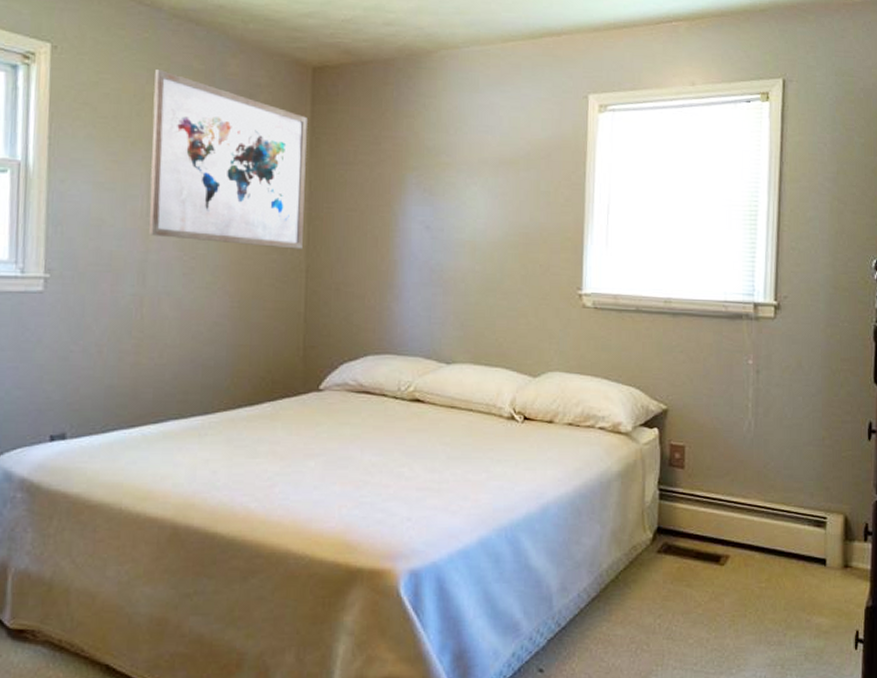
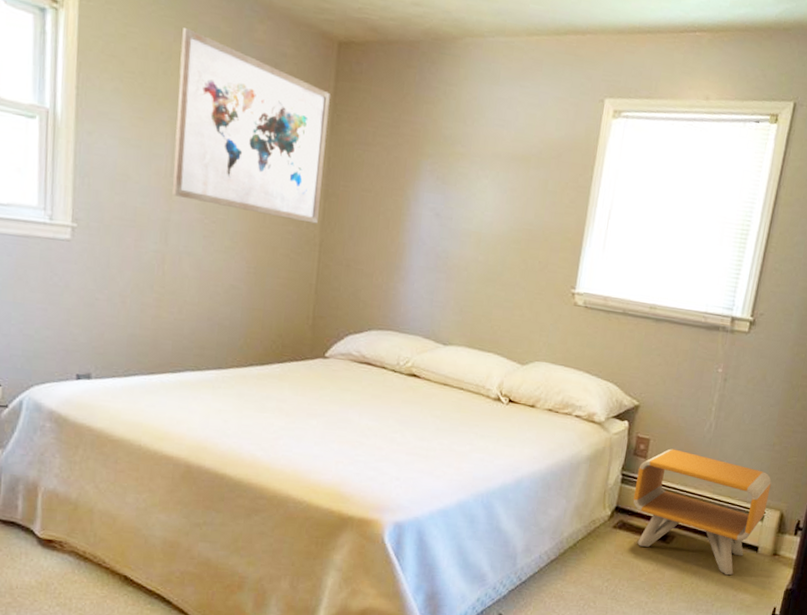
nightstand: none [675,454,828,597] -> present [633,448,772,576]

